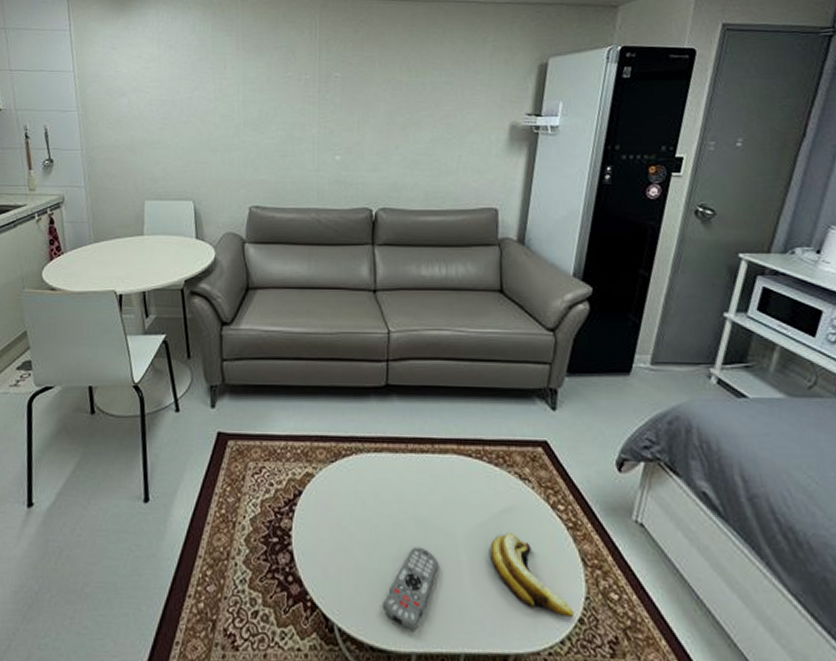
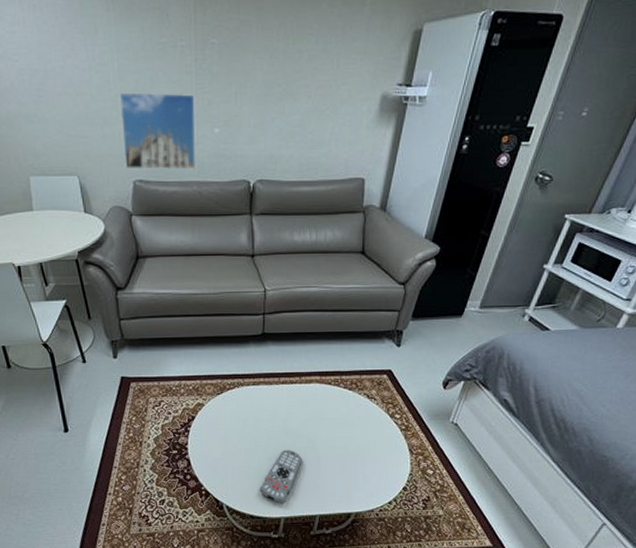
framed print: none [241,121,317,197] -> present [119,92,197,170]
banana: present [490,532,574,618] -> none [342,435,400,488]

